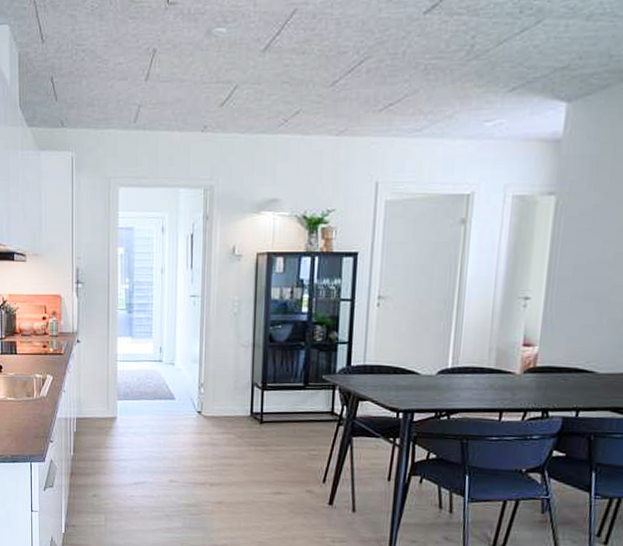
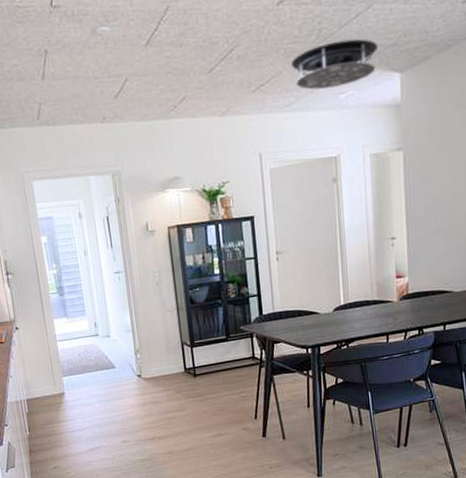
ceiling light fixture: none [430,58,544,115] -> present [290,38,379,90]

